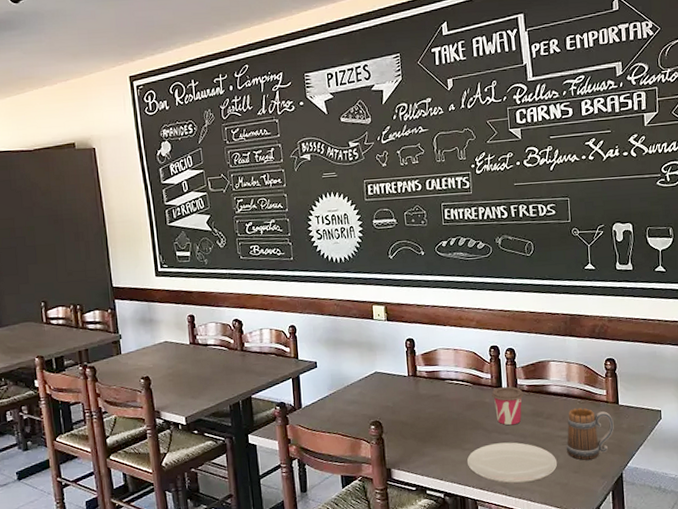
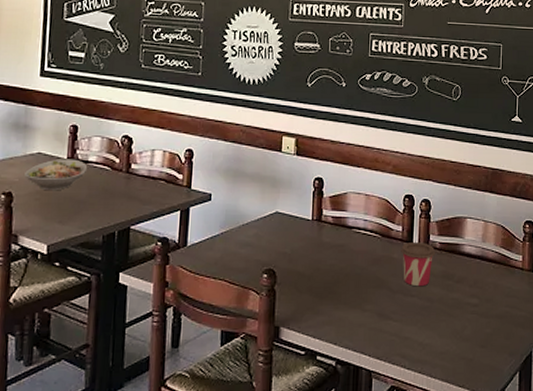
salad: none [157,343,208,373] -> present [25,159,88,191]
plate: present [466,442,558,484] -> none [365,306,464,355]
beer mug: present [566,407,614,460] -> none [474,273,527,333]

